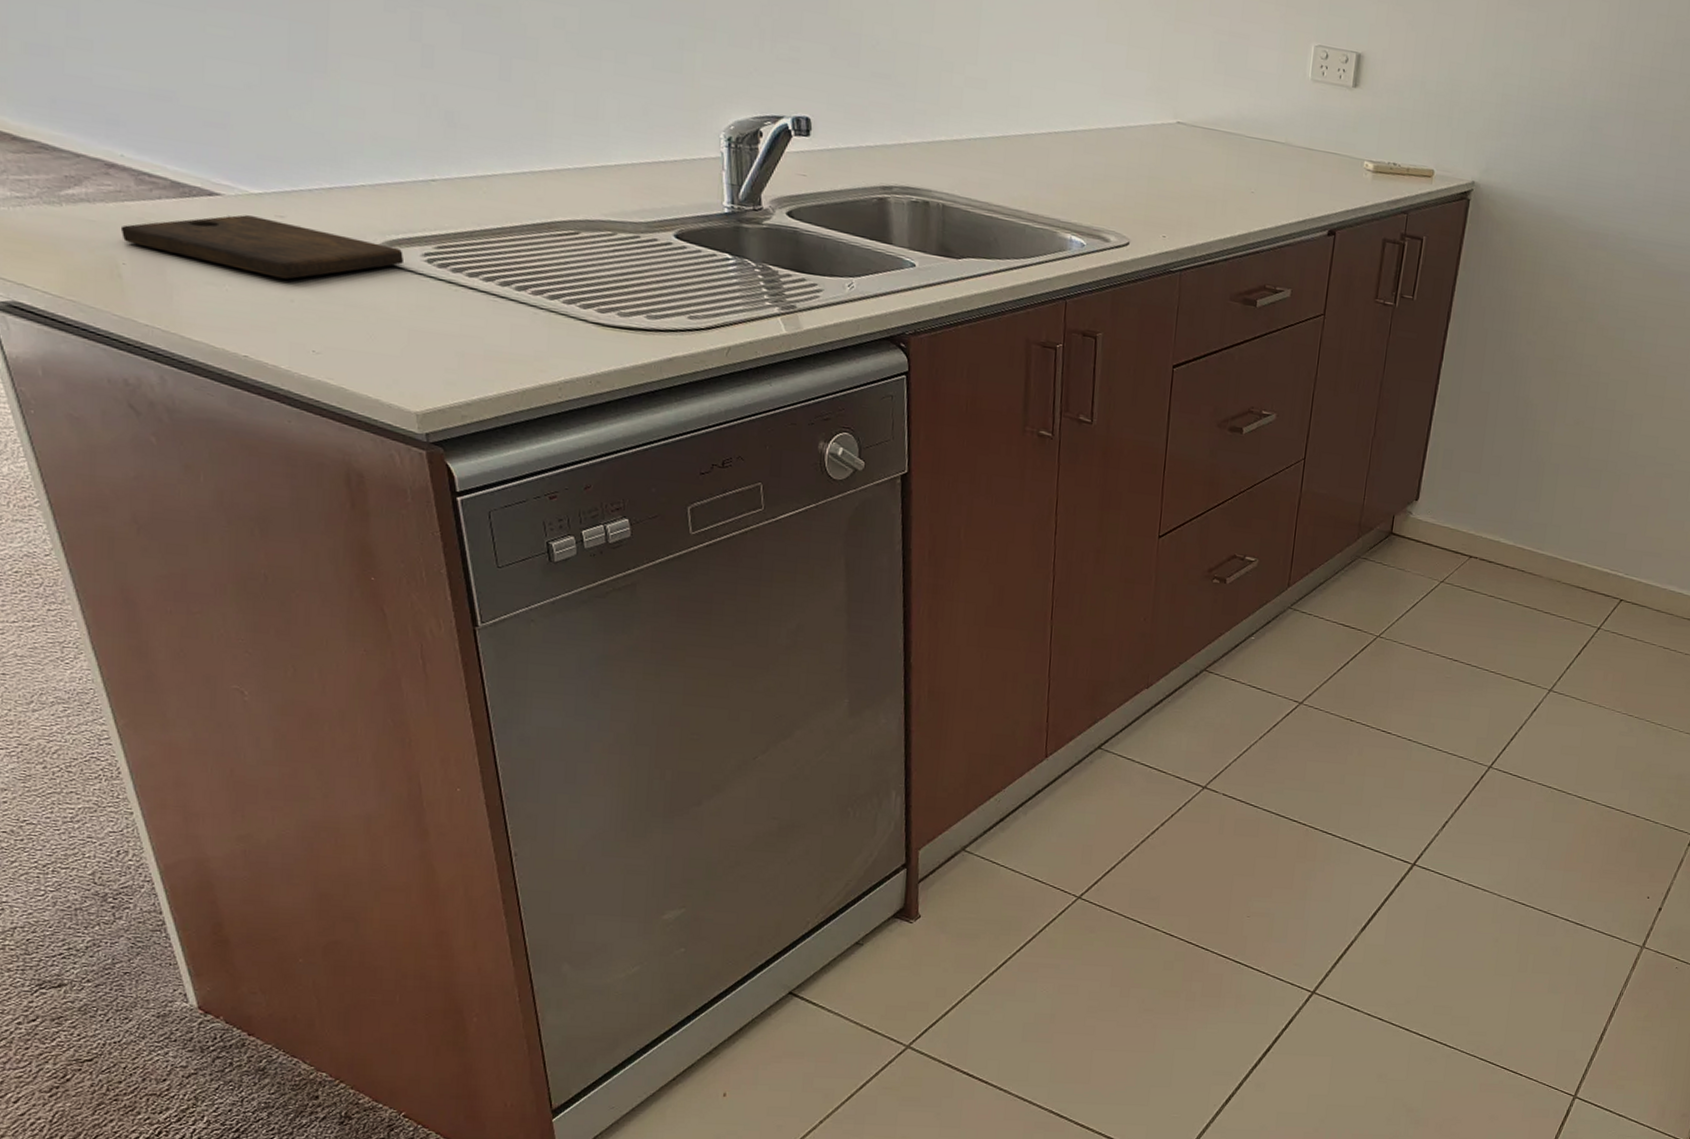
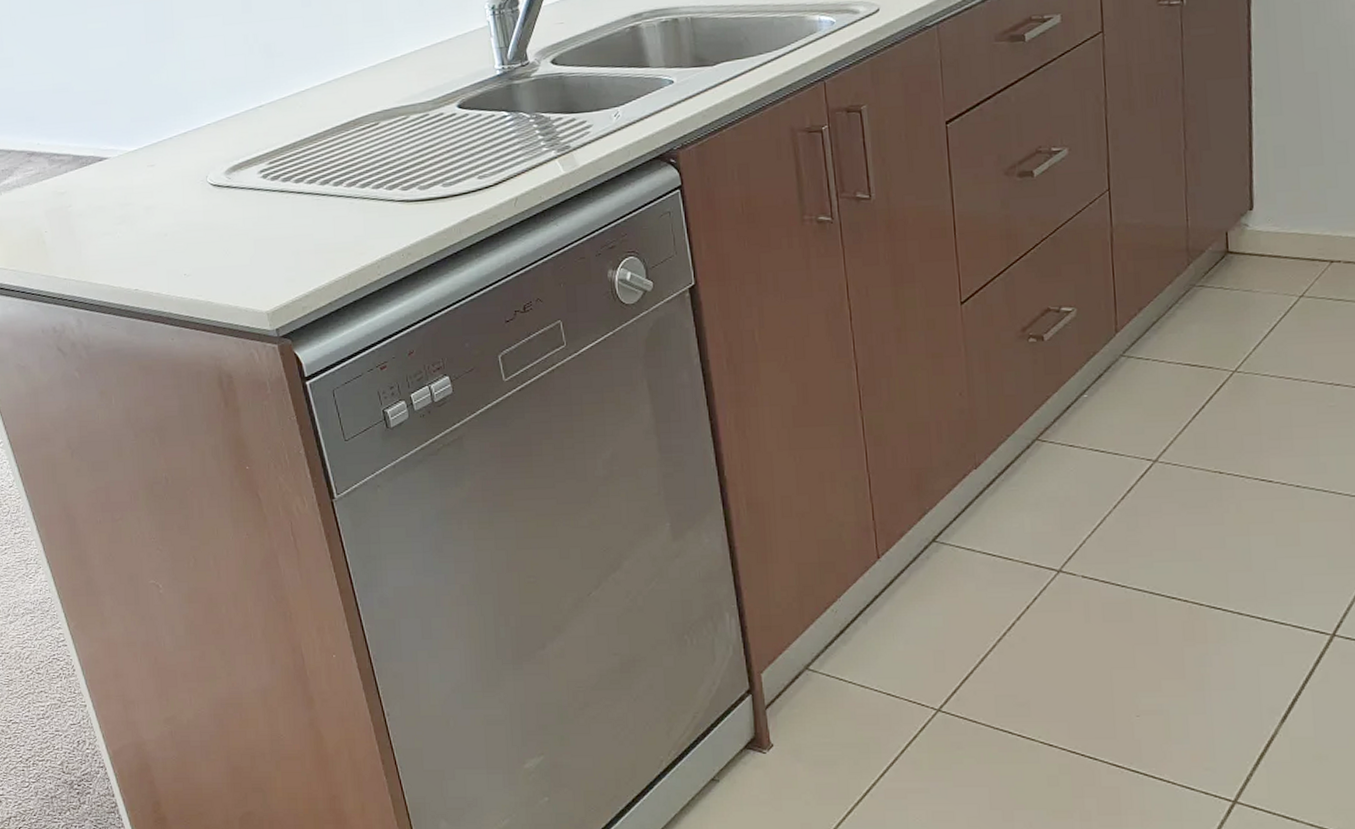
cutting board: present [120,214,403,280] -> none [41,169,245,218]

